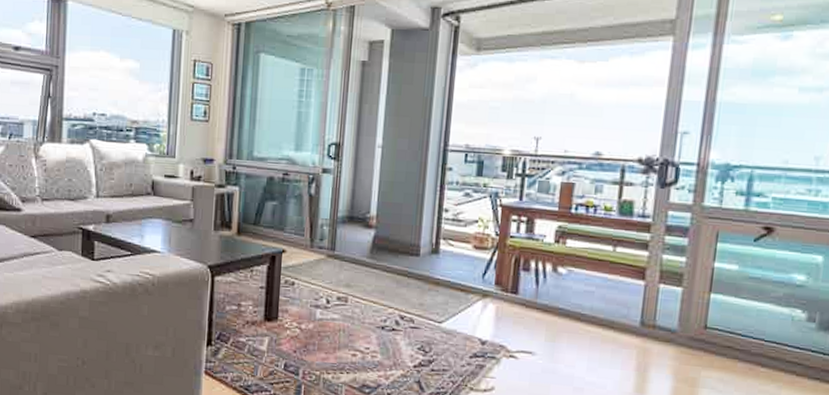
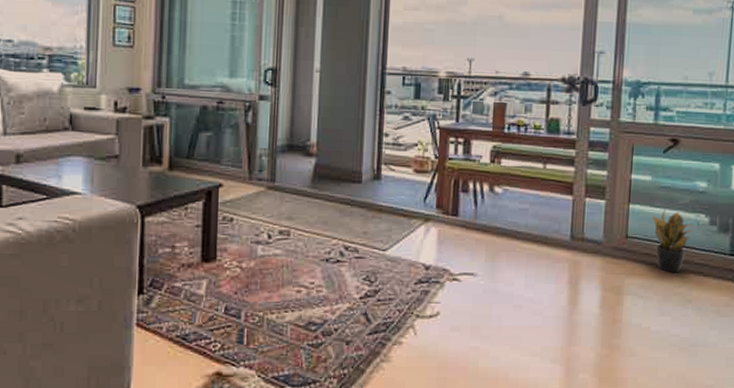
potted plant: none [737,301,787,370] -> present [652,209,693,273]

